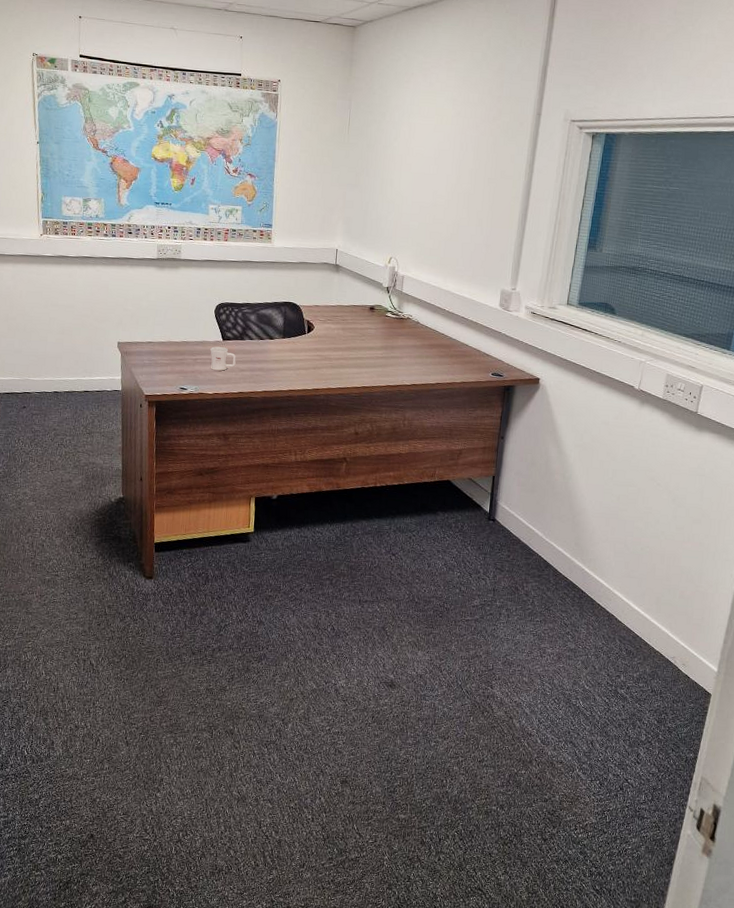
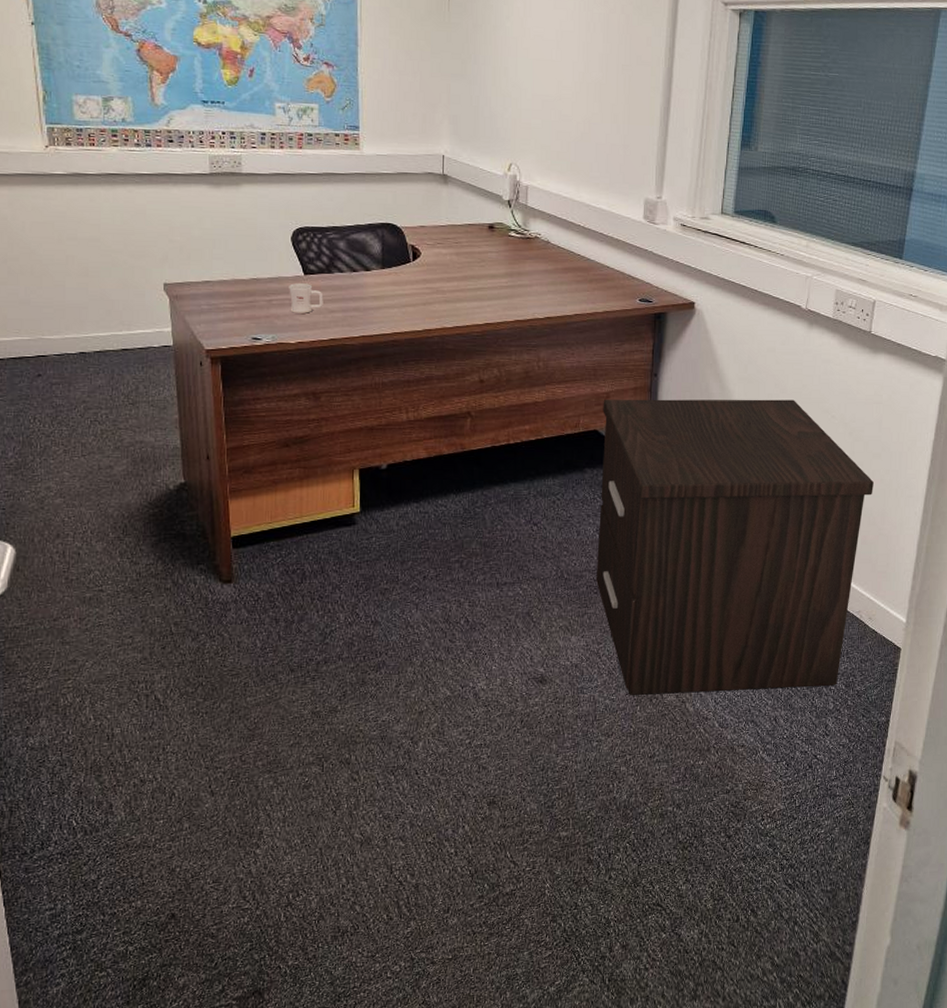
nightstand: none [442,456,693,720] -> present [596,399,874,695]

